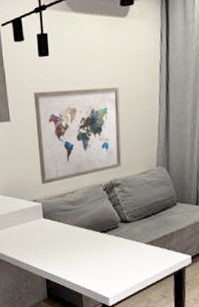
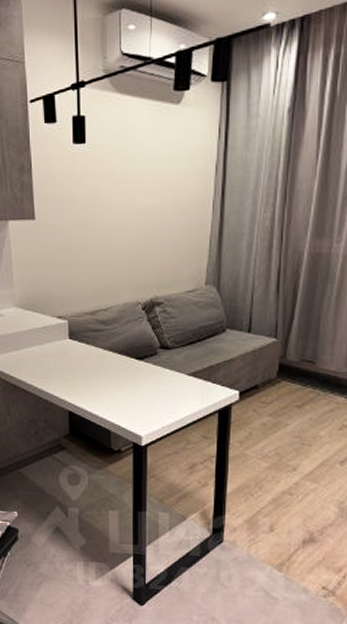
wall art: present [34,87,122,184] -> none [65,186,168,298]

